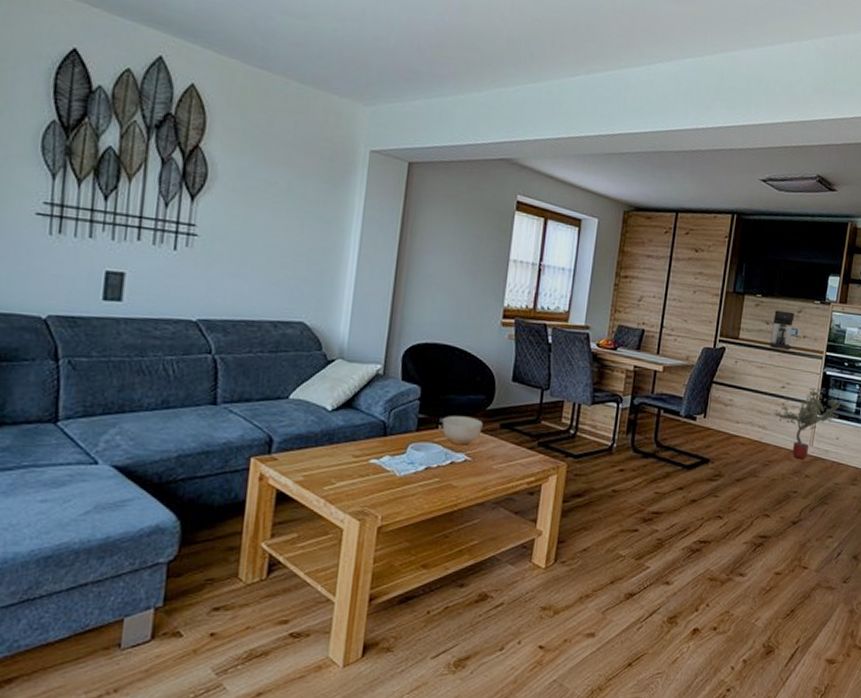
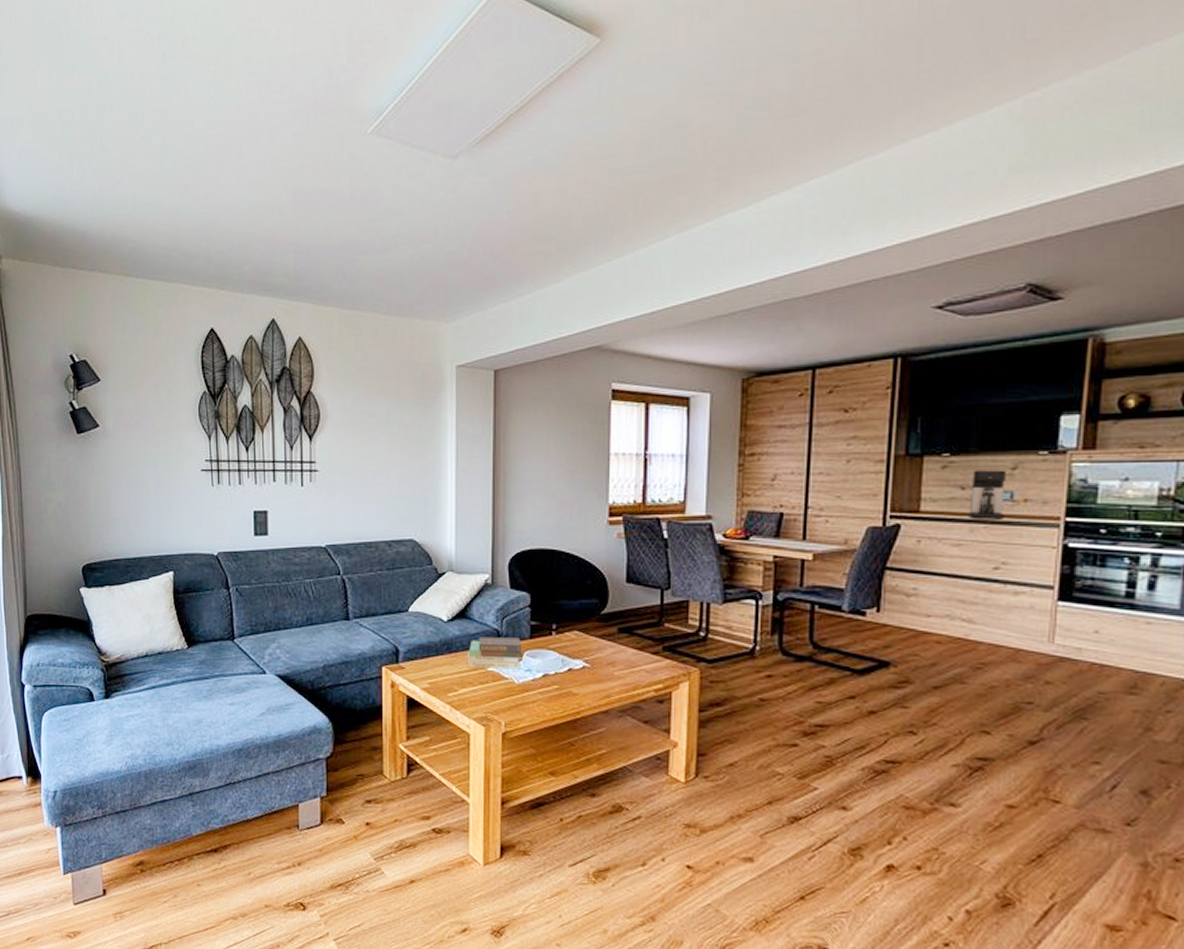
books: none [347,428,408,462] -> present [466,637,523,670]
bowl: present [442,415,483,445] -> none [555,620,598,651]
potted tree: present [774,387,840,460] -> none [985,566,1097,662]

